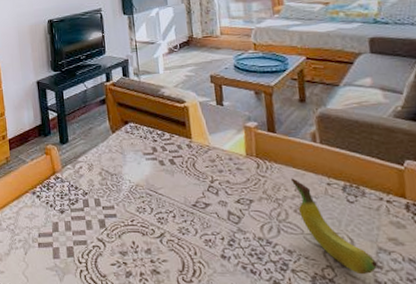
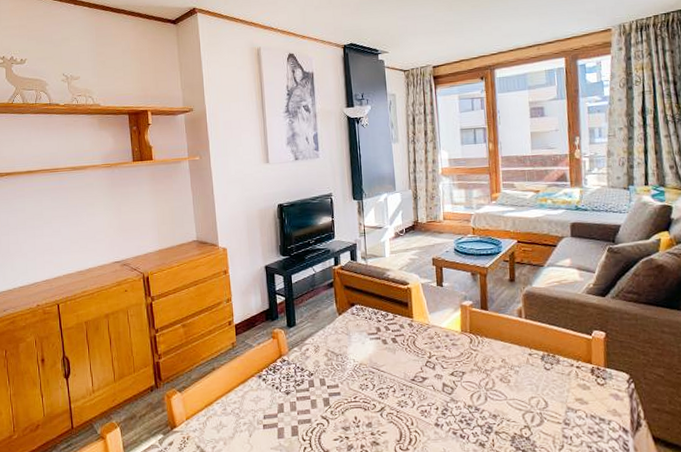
fruit: present [290,178,377,275] -> none [498,350,565,432]

